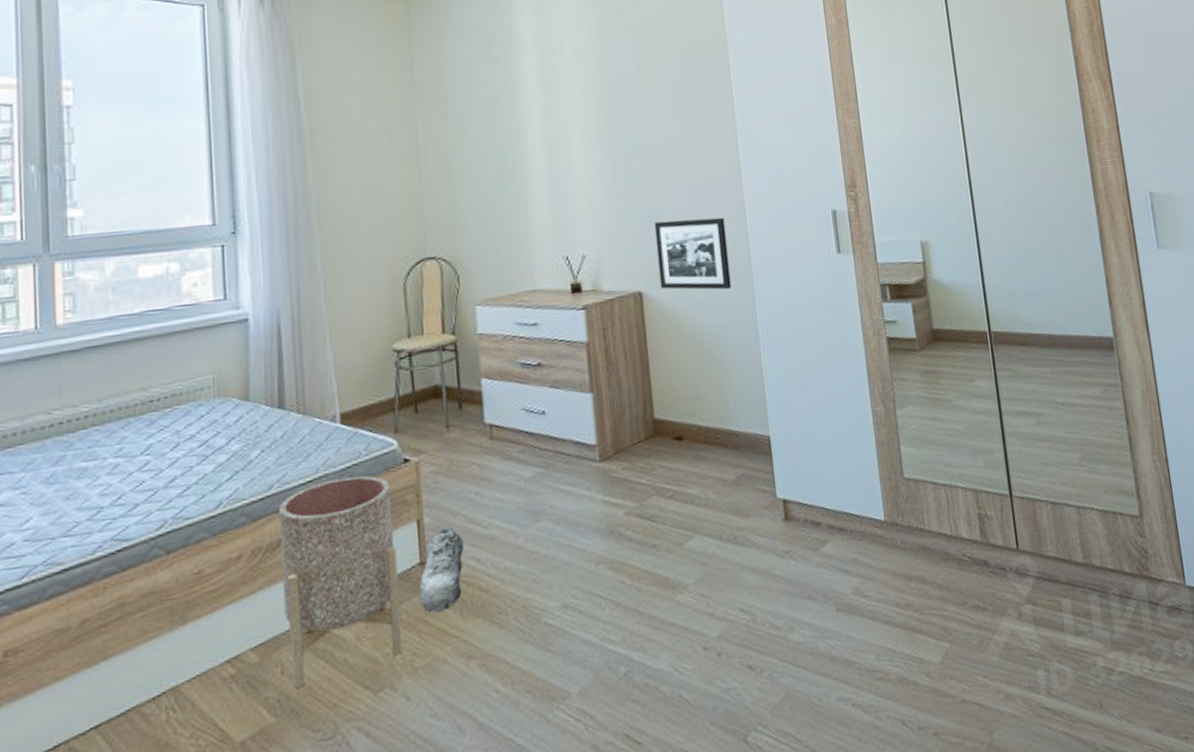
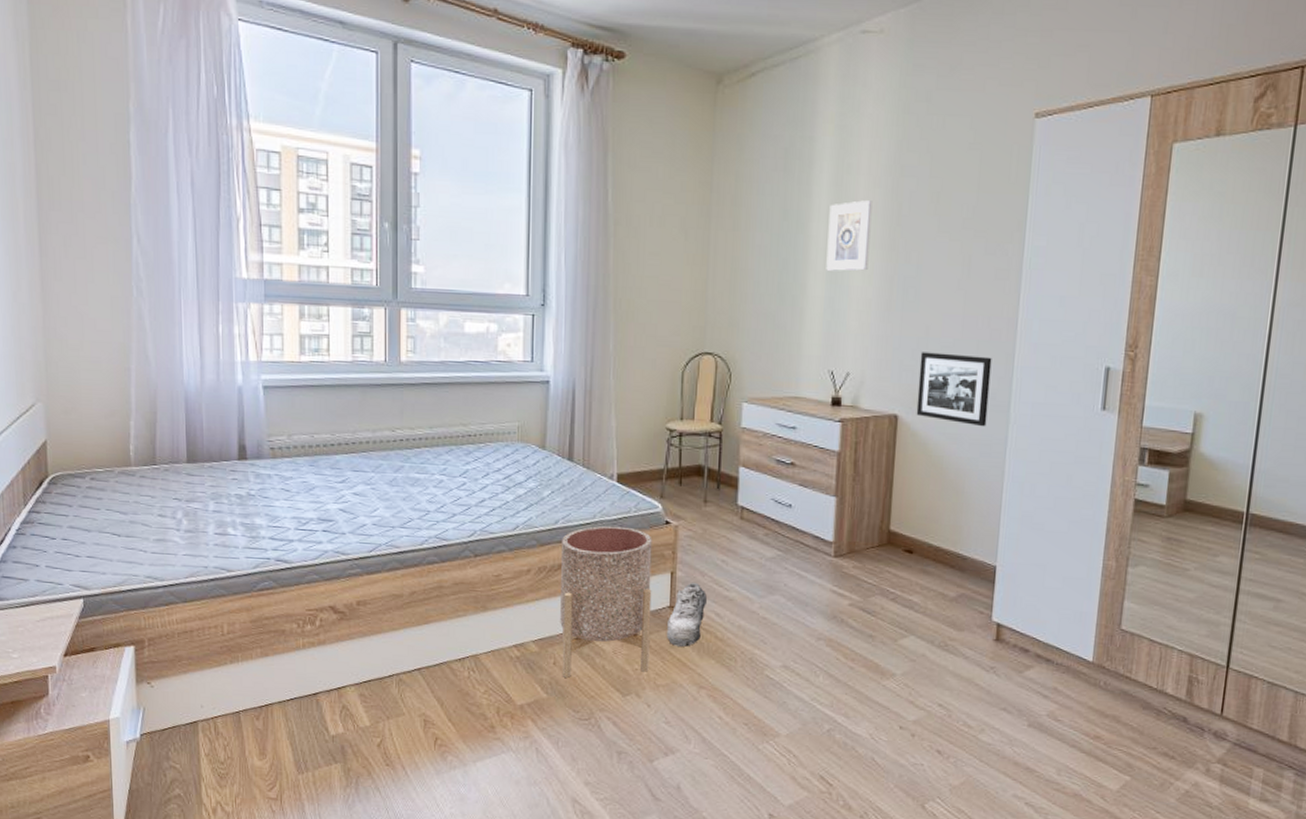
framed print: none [539,77,587,153] -> present [826,199,872,272]

